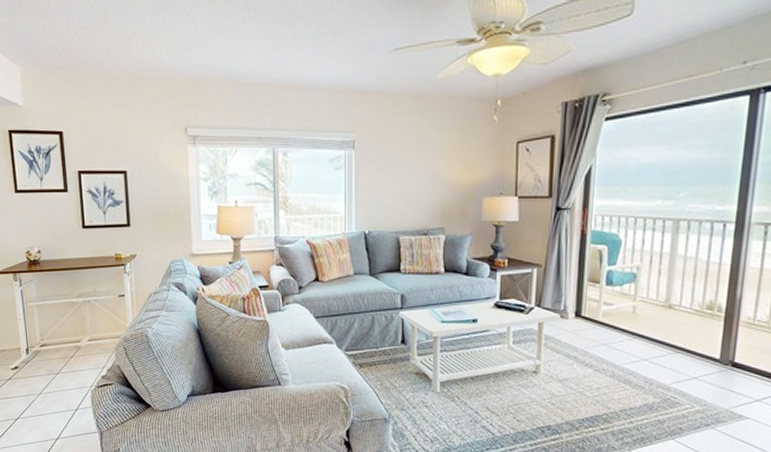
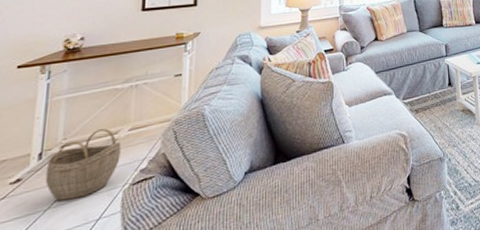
woven basket: none [33,336,85,391] -> present [45,128,121,202]

